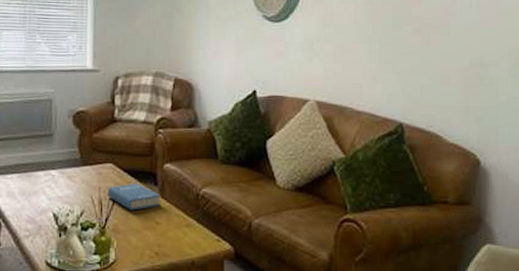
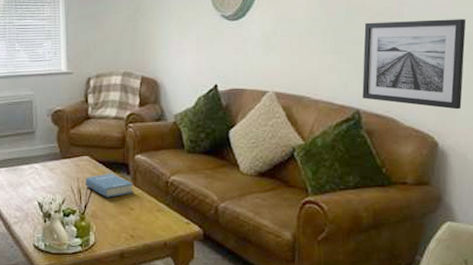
wall art: none [406,32,512,127] -> present [362,19,466,110]

